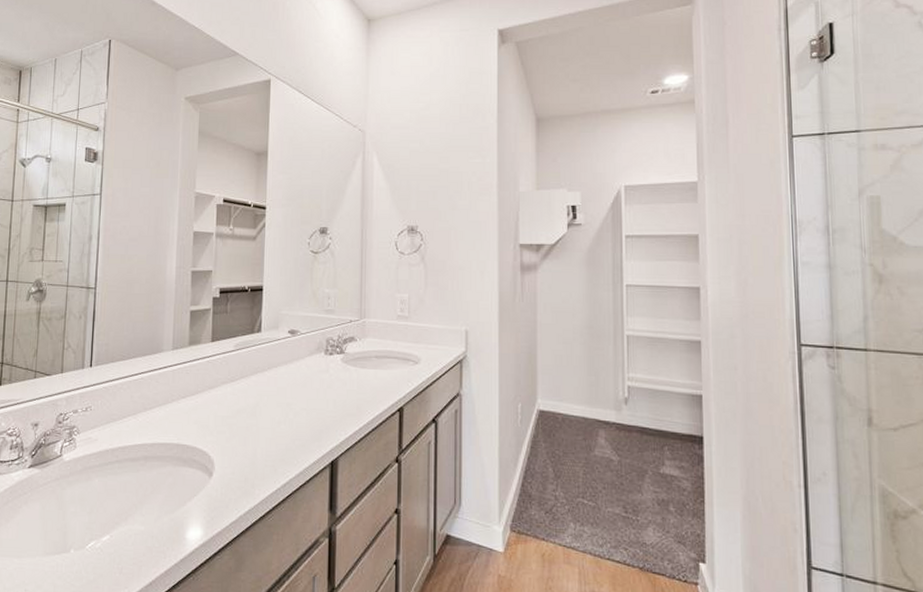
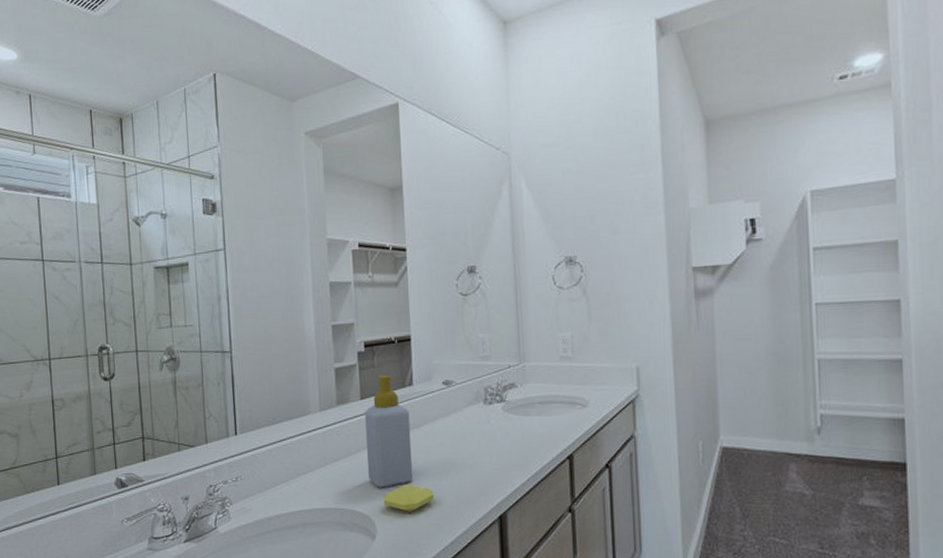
soap bottle: none [211,320,256,427] -> present [365,375,413,488]
soap bar: none [223,425,272,452] -> present [383,484,435,512]

